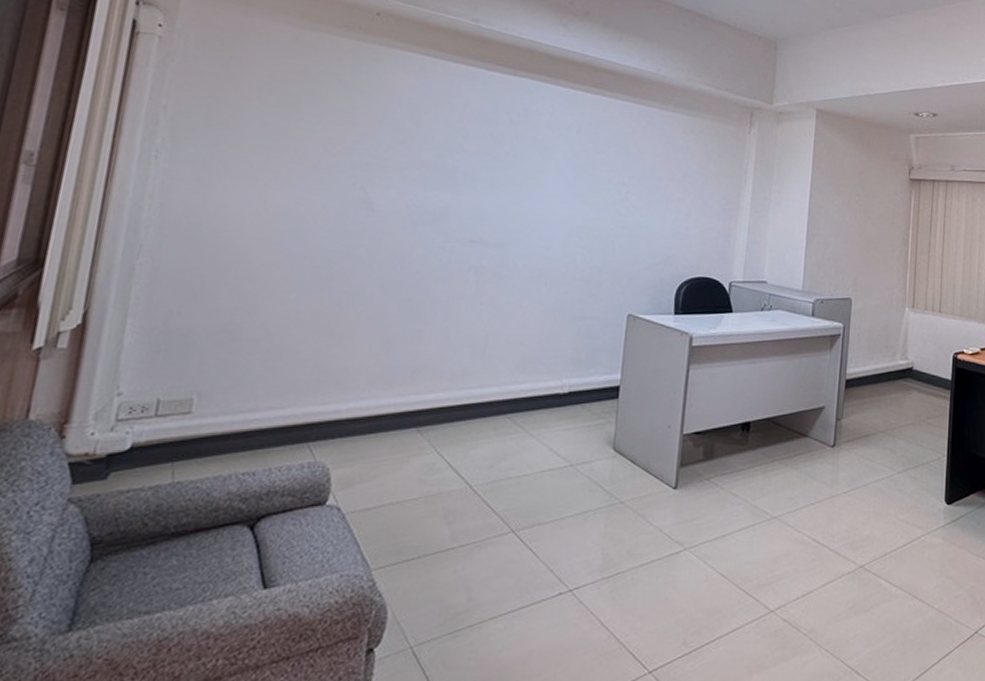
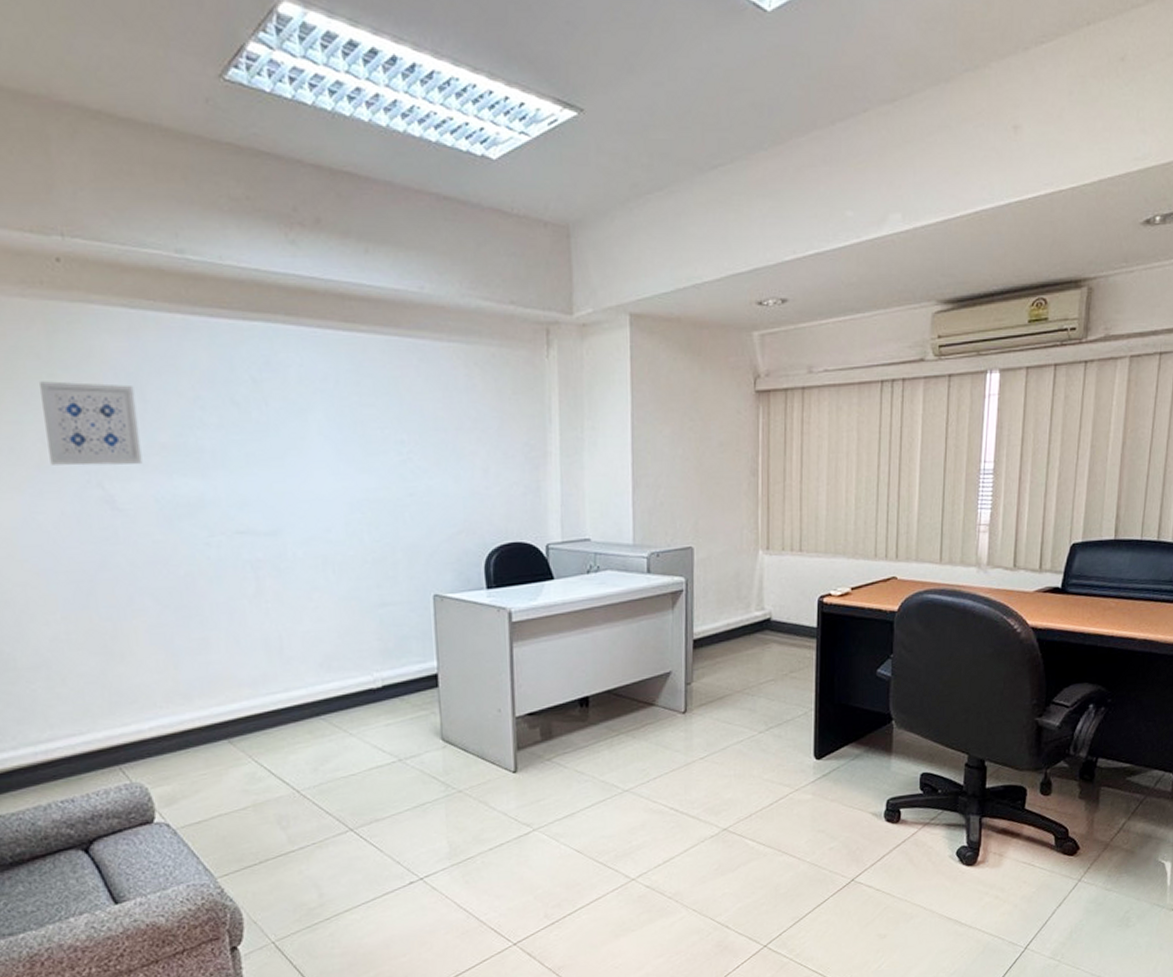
wall art: none [326,101,413,176] -> present [40,381,143,466]

